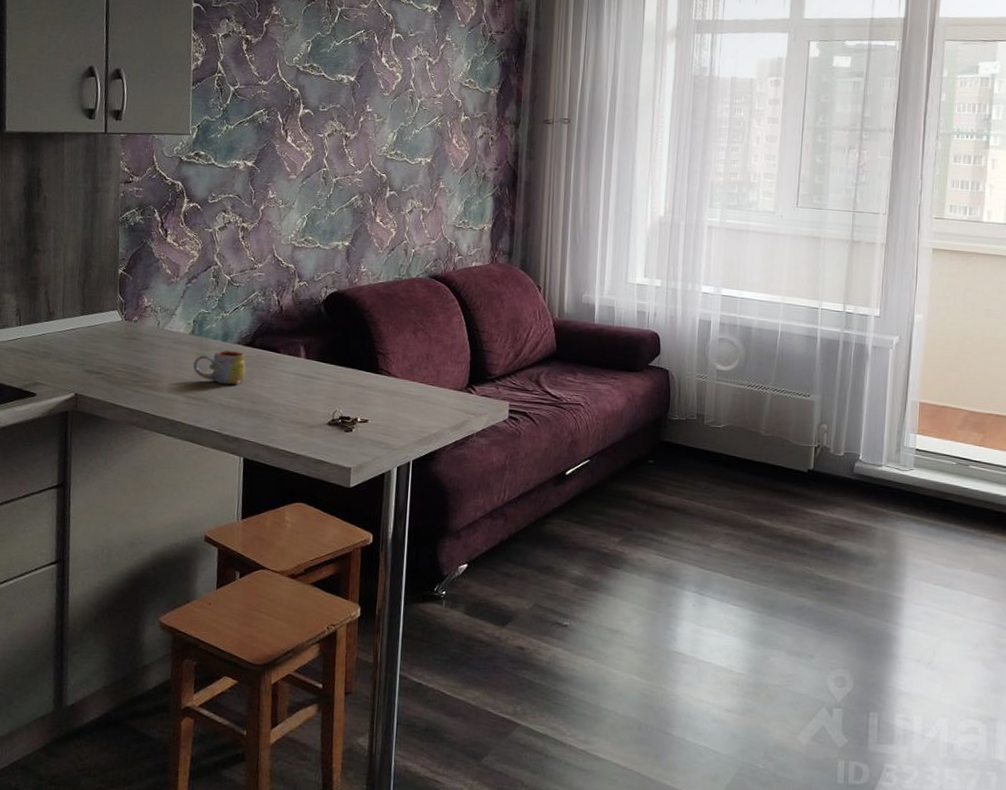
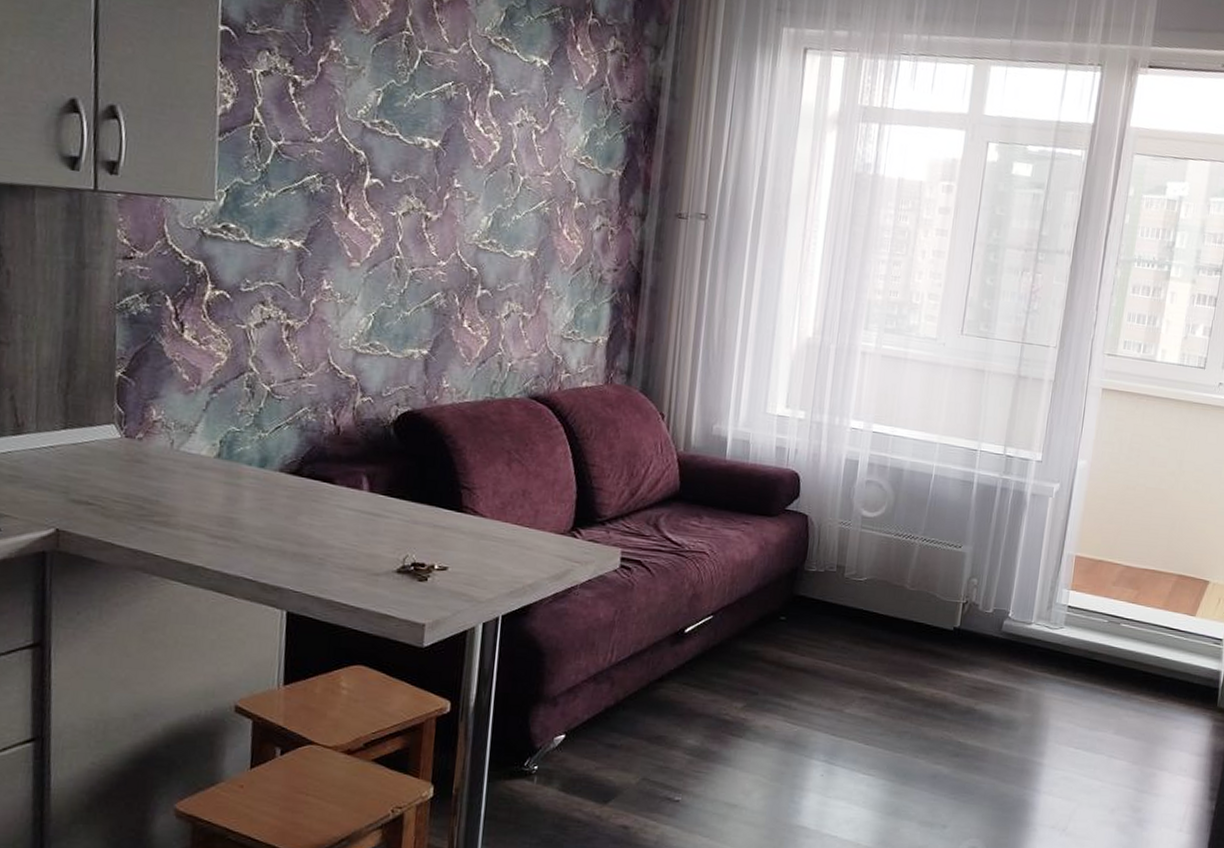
mug: present [192,351,246,385] -> none [219,479,291,522]

